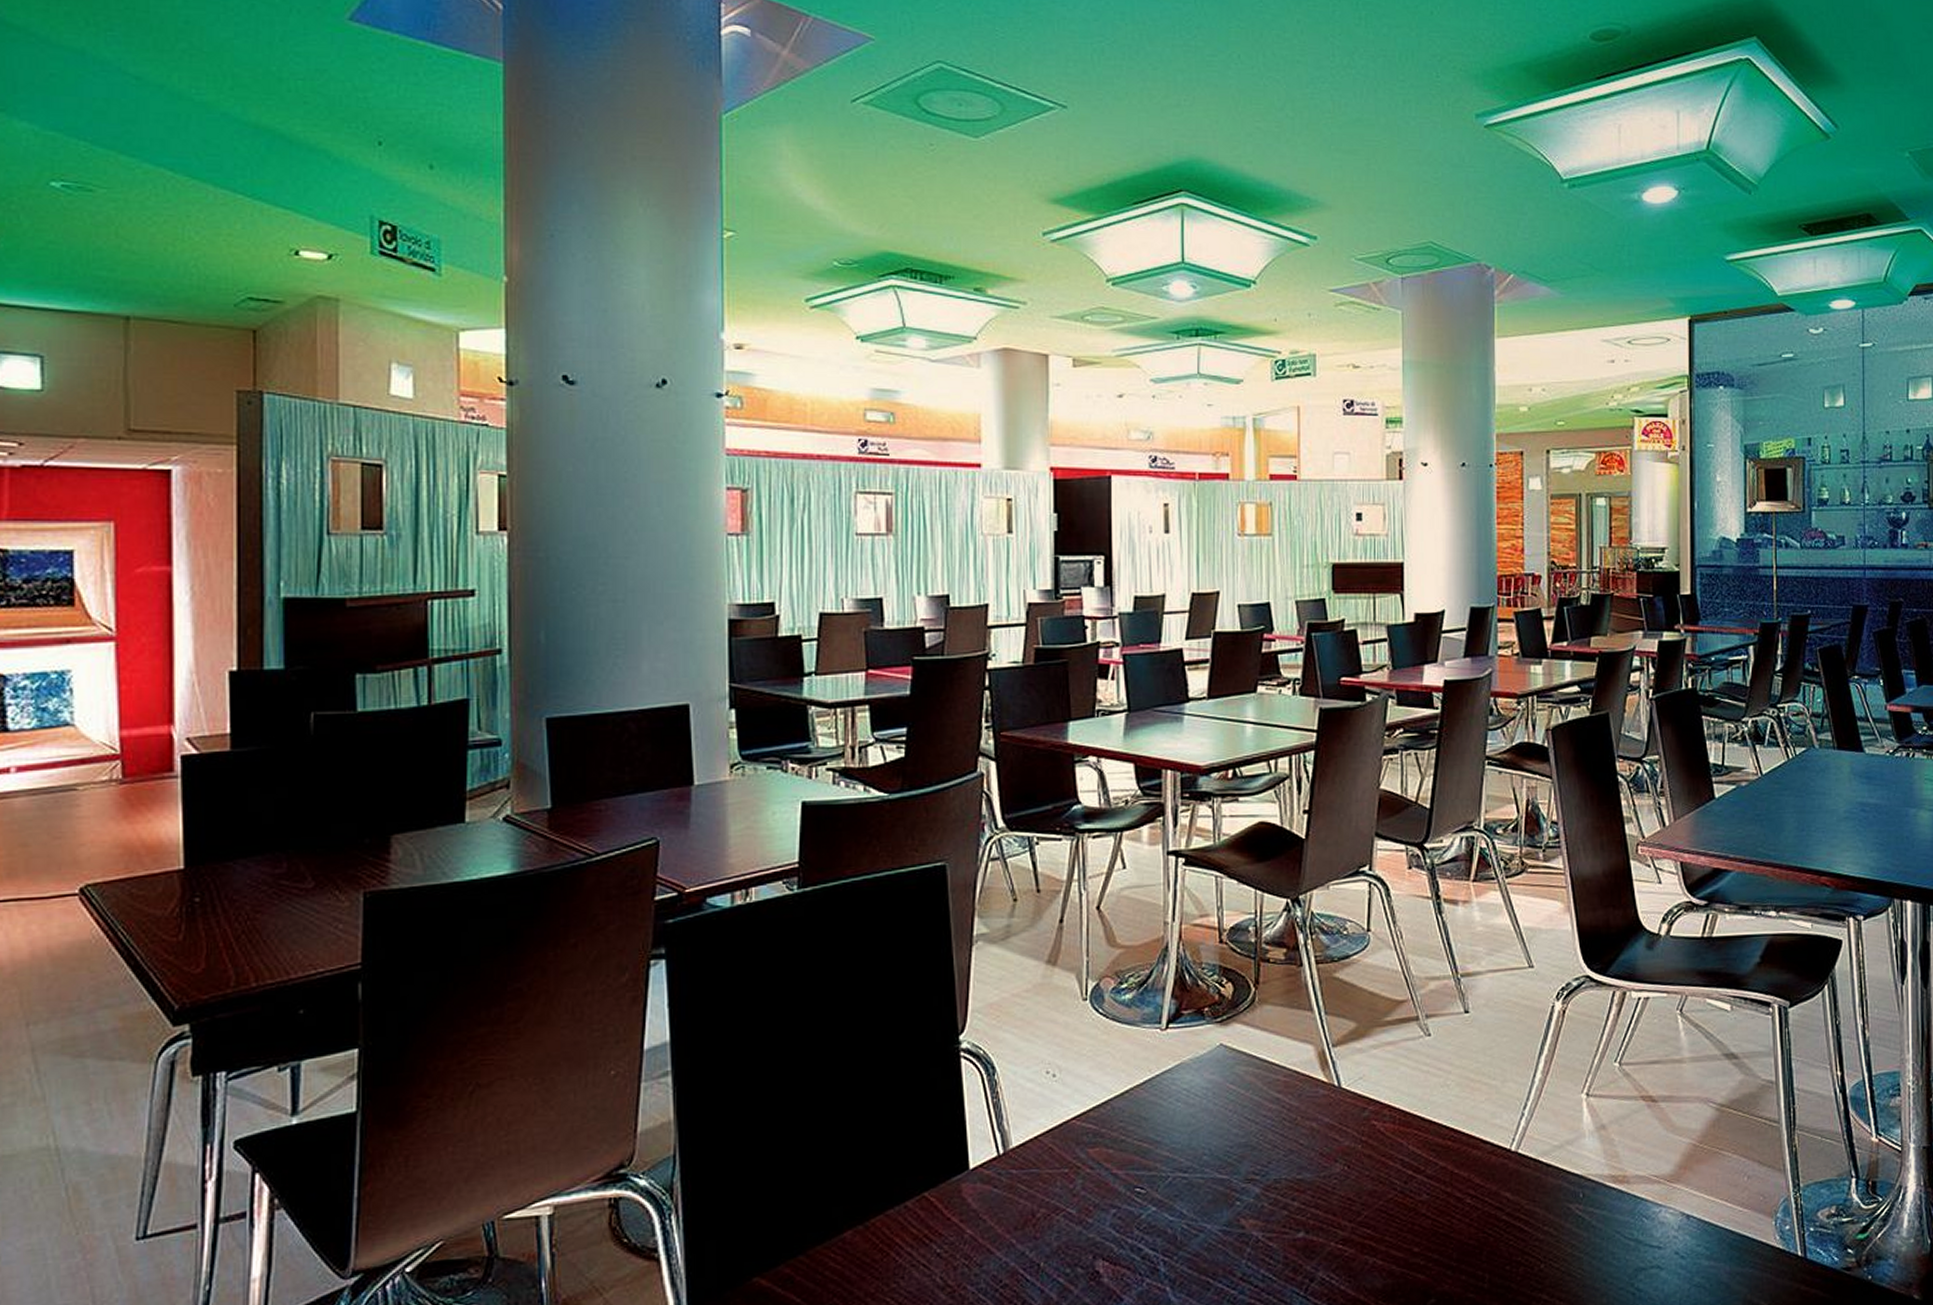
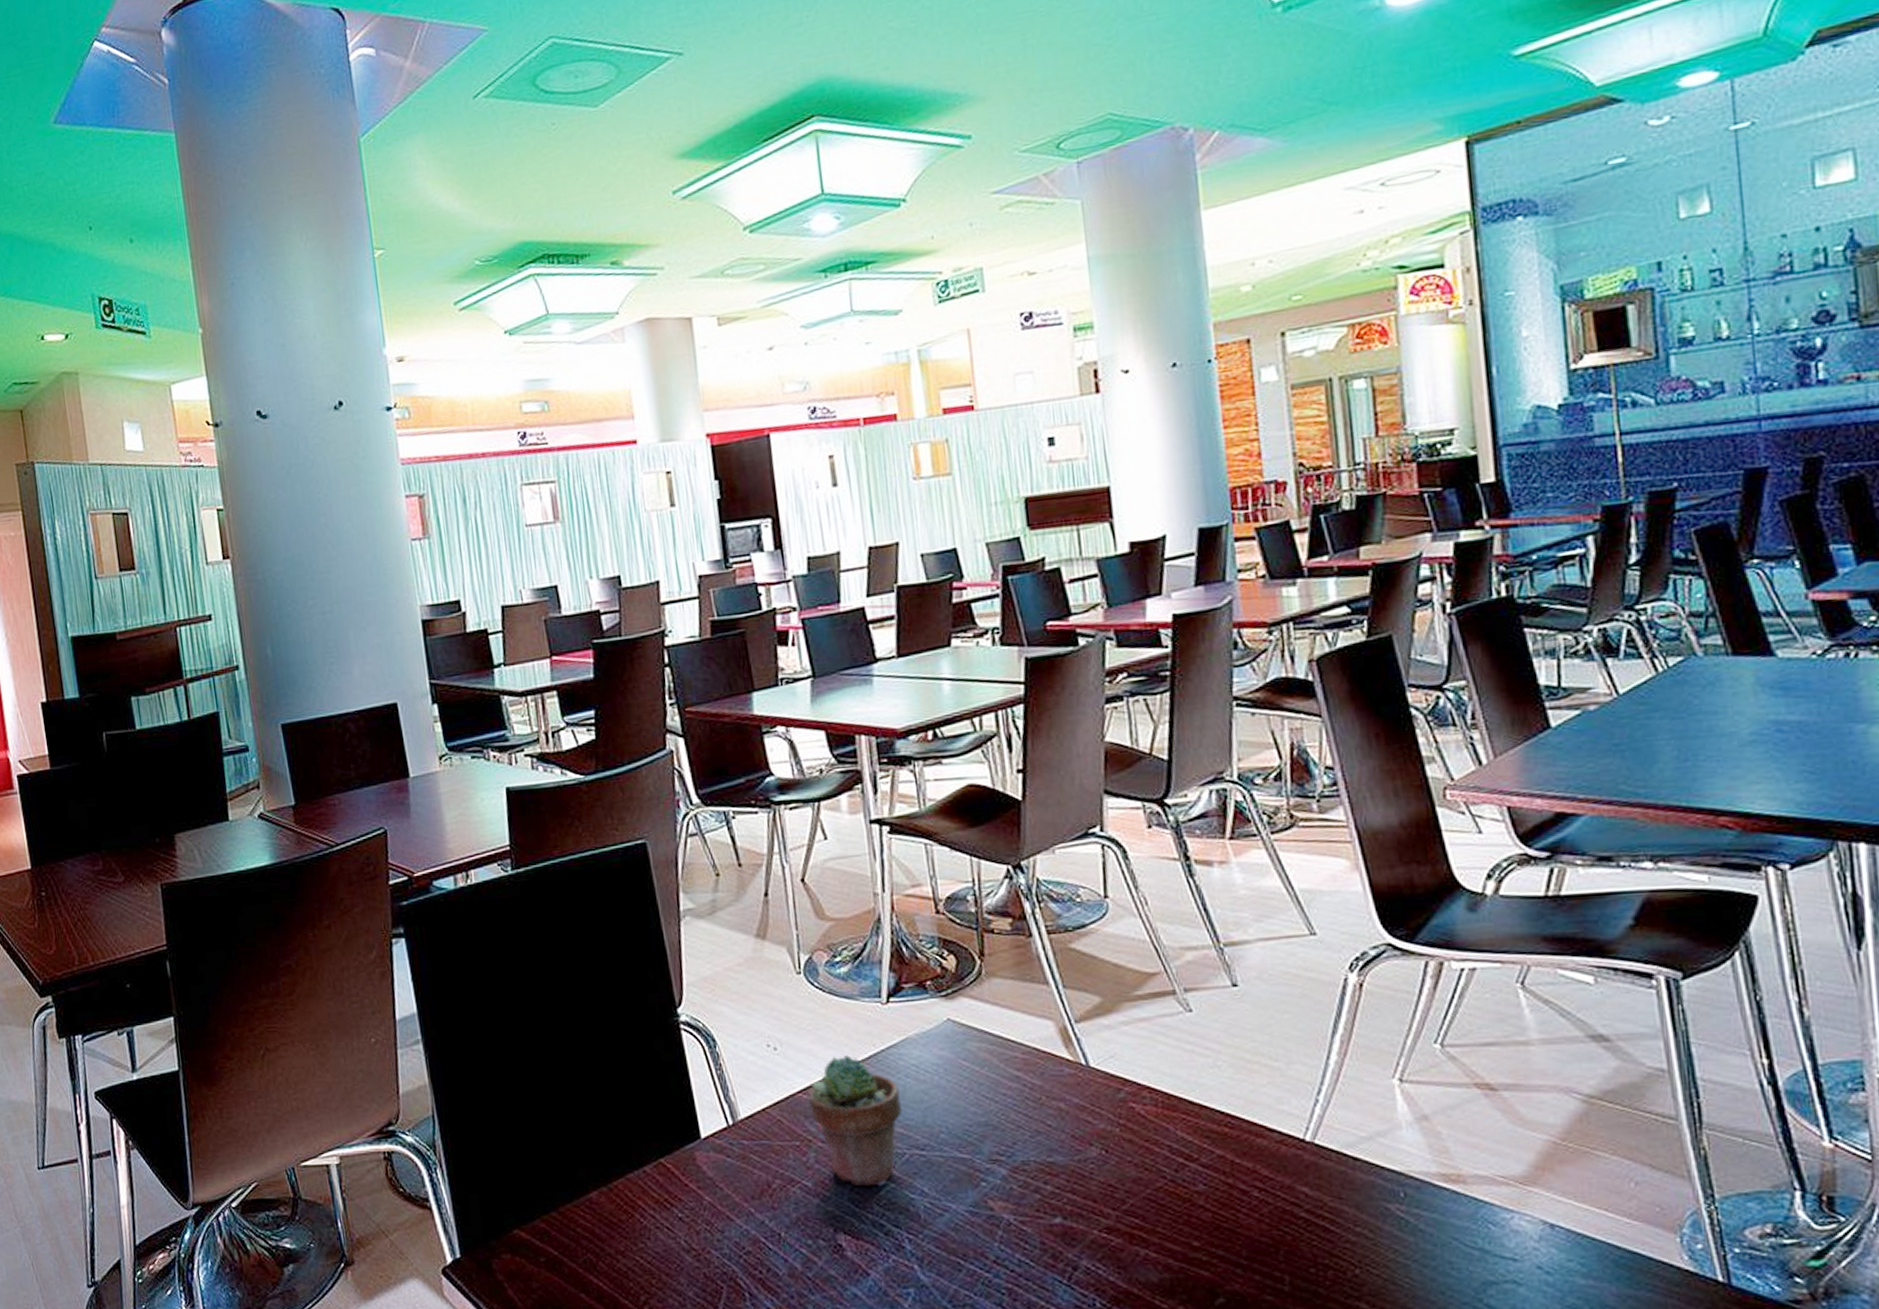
potted succulent: none [1082,1081,1169,1212] -> present [808,1055,902,1187]

